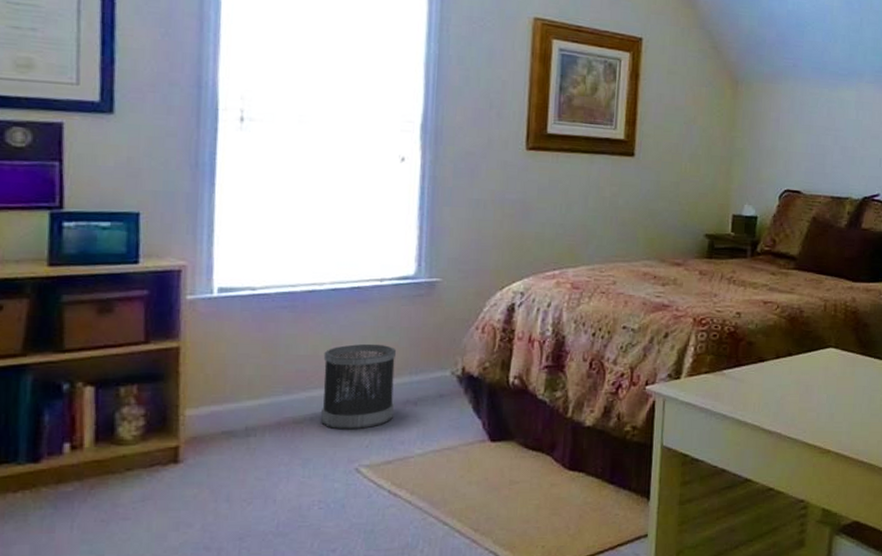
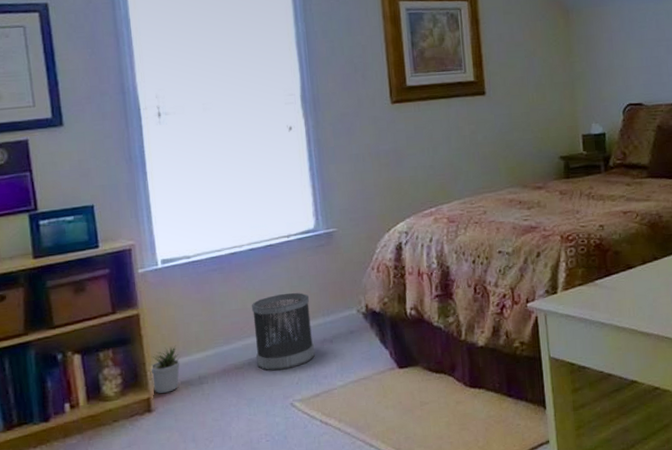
potted plant: none [183,388,224,442] -> present [150,345,180,393]

